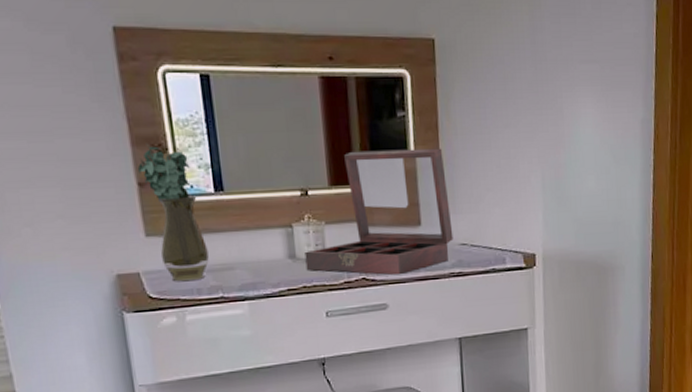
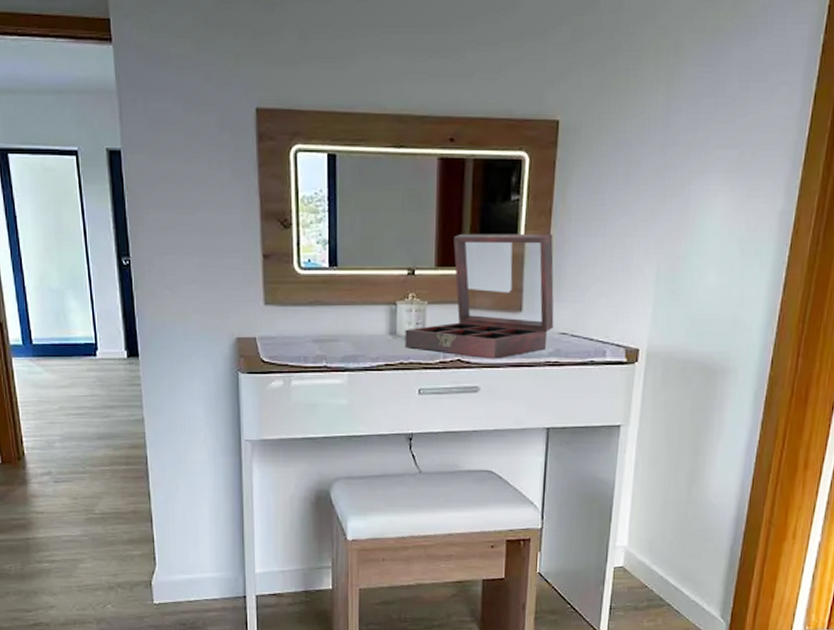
vase: present [137,143,210,282] -> none [264,218,318,349]

